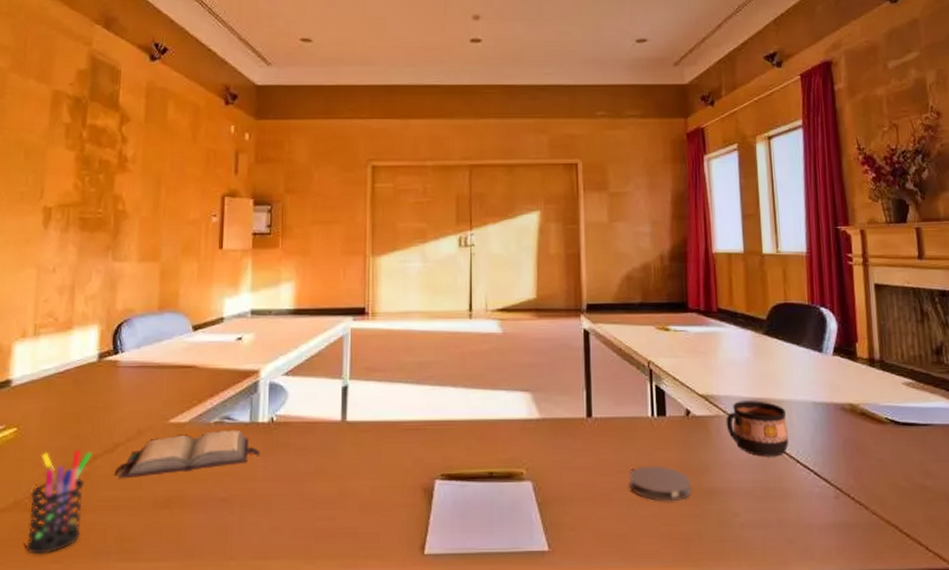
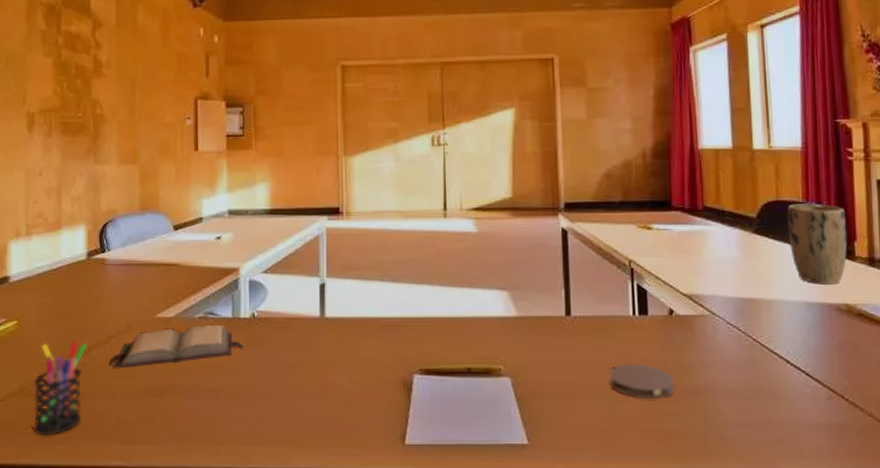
cup: present [726,400,789,457] -> none [711,300,778,357]
plant pot: none [794,306,850,385] -> present [787,203,847,284]

